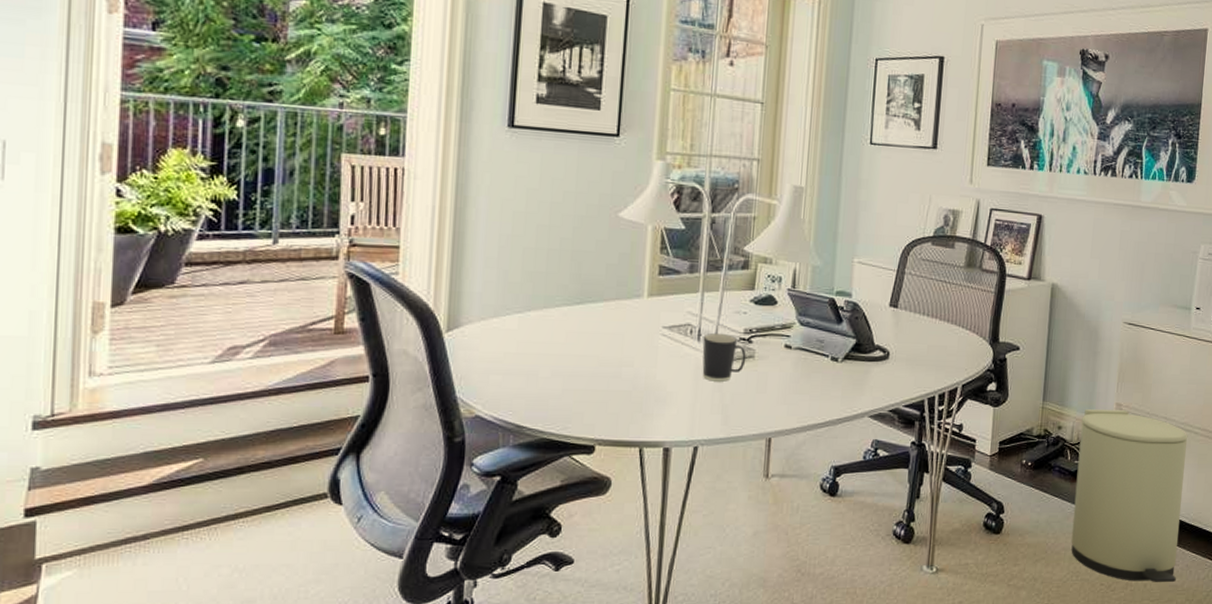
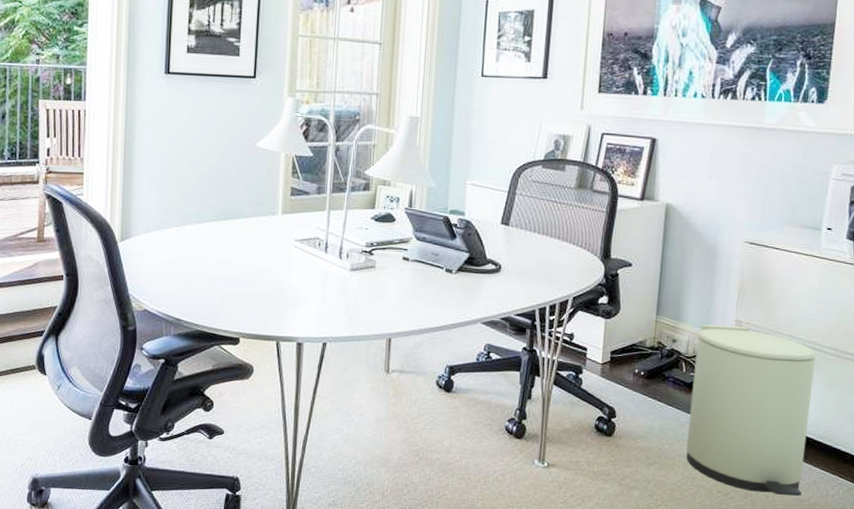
mug: present [702,332,746,382] -> none [329,245,368,288]

